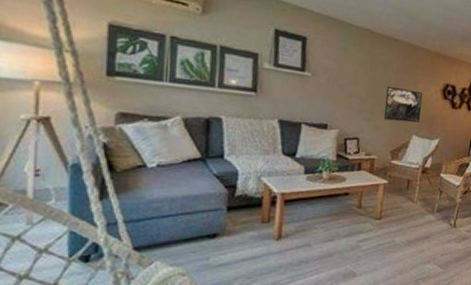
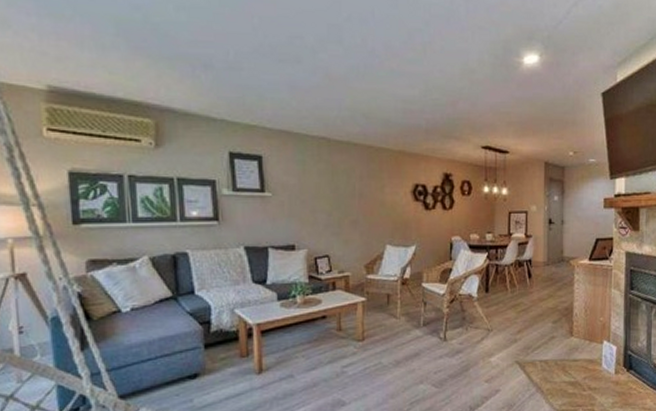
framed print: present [383,86,422,123] -> none [352,195,393,232]

